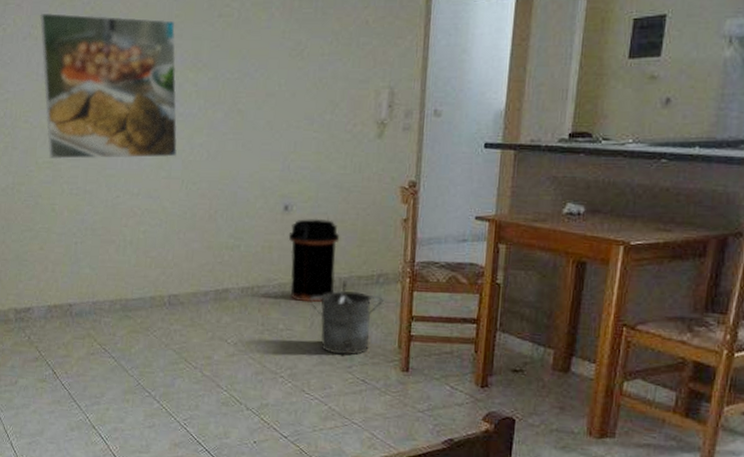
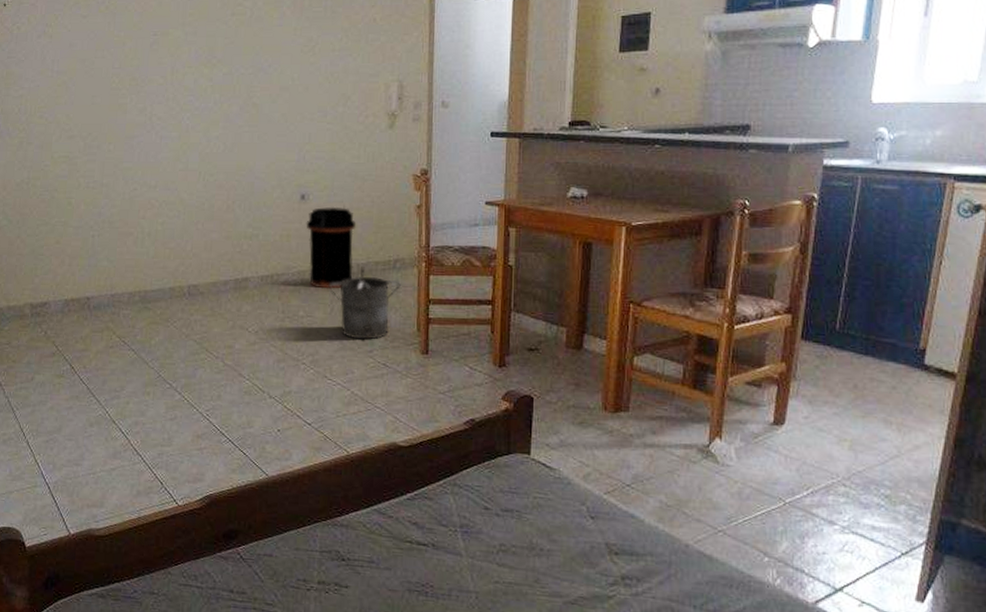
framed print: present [40,12,178,160] -> none [55,11,194,154]

